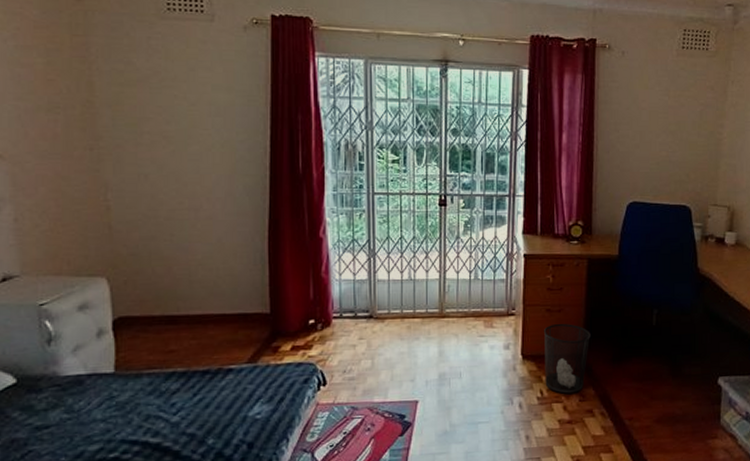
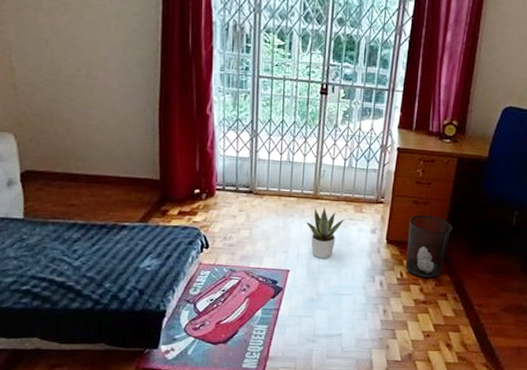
potted plant: none [432,325,476,384] -> present [305,207,346,259]

